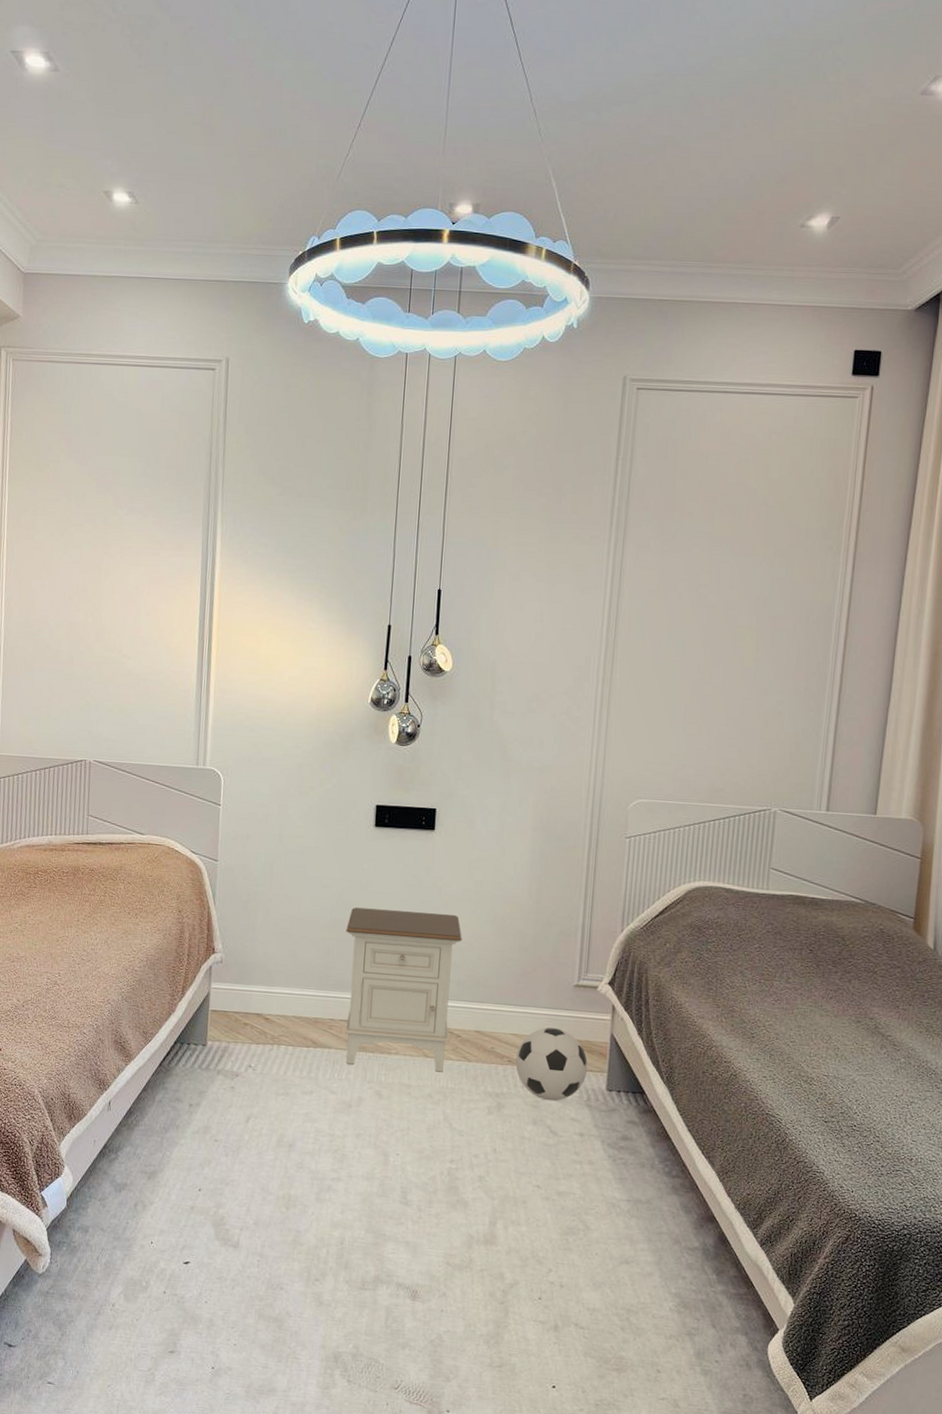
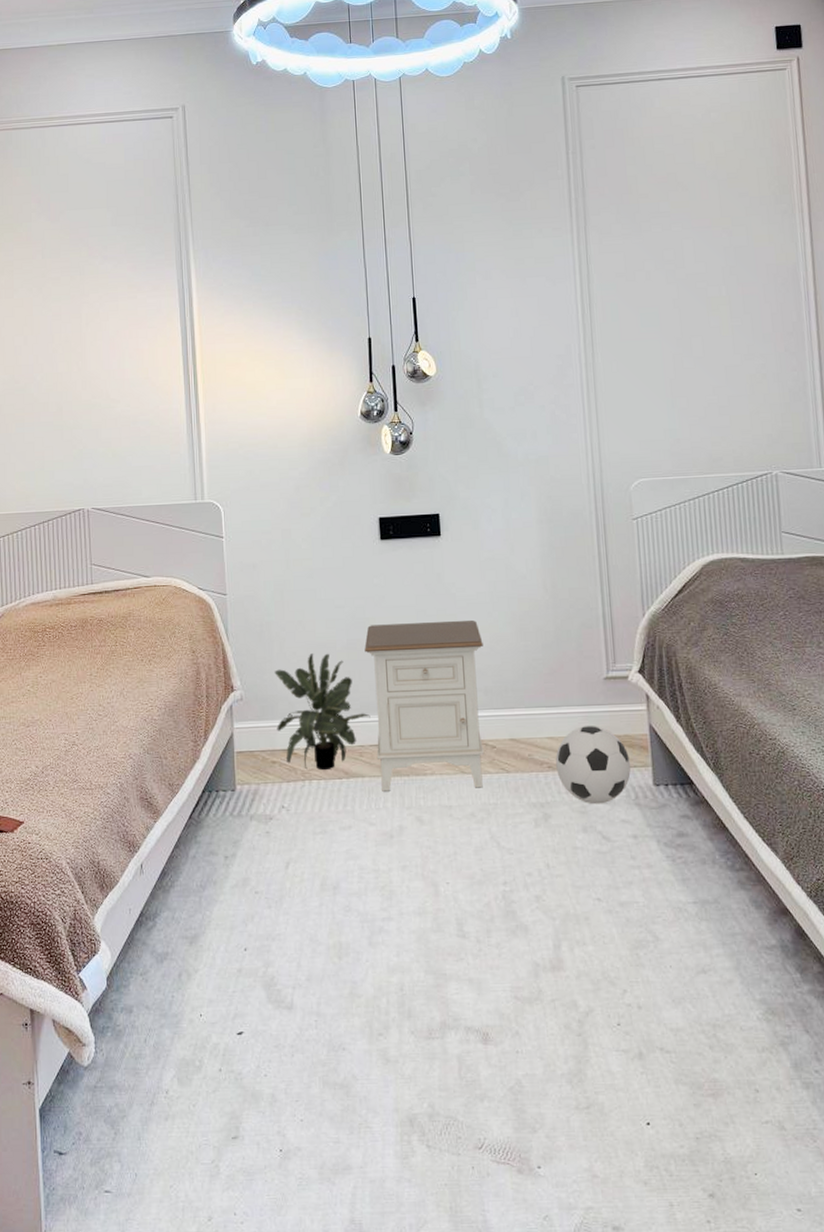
potted plant: none [252,927,344,1037] -> present [274,653,371,770]

